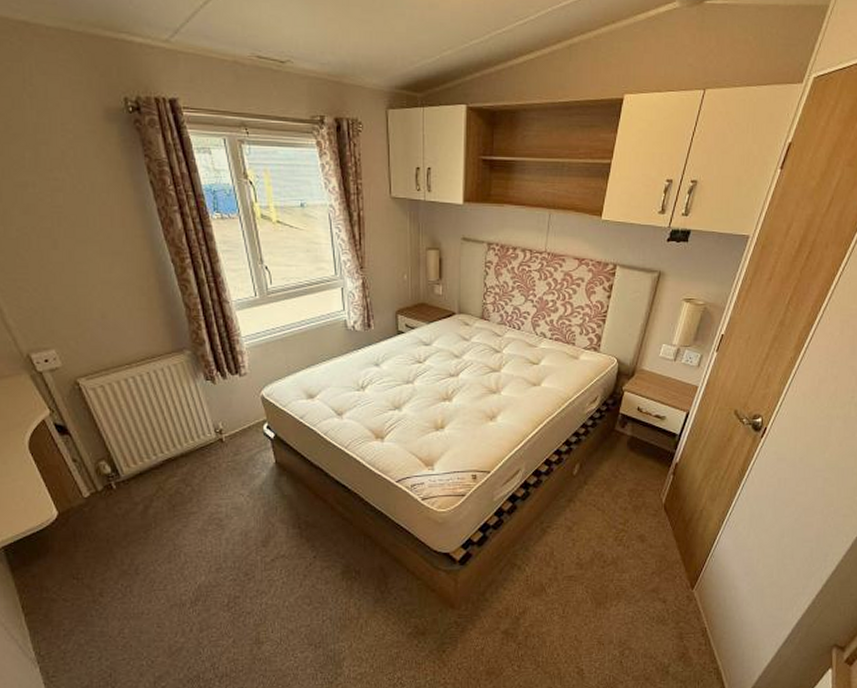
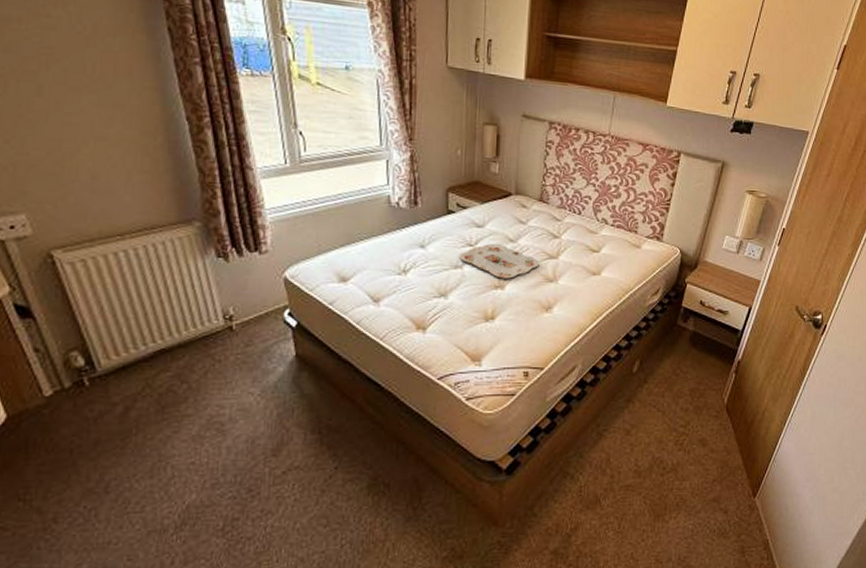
serving tray: none [411,359,483,391] -> present [460,243,540,279]

